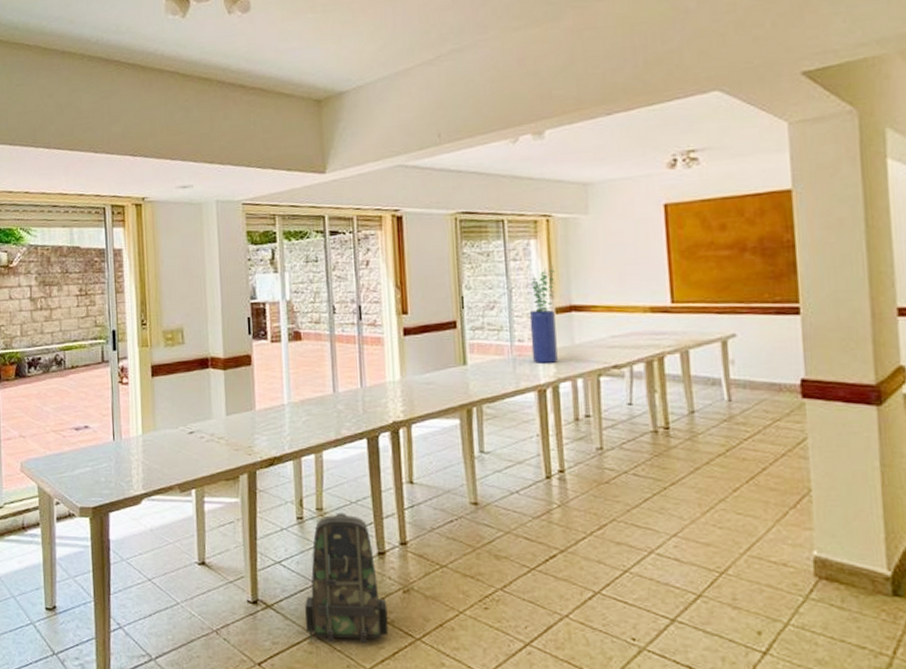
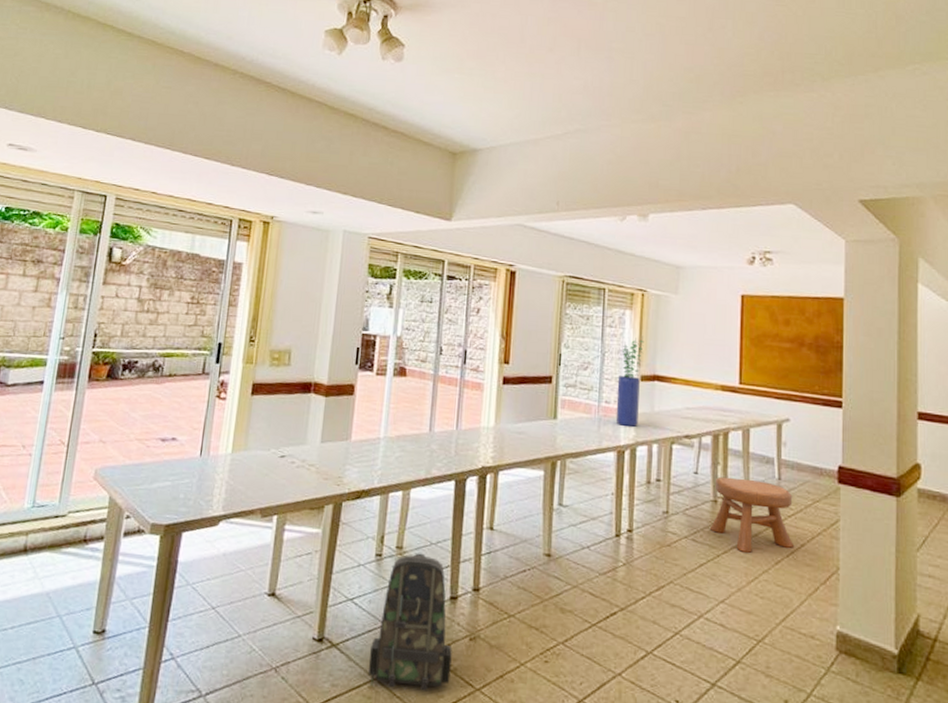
stool: none [653,404,753,482] -> present [710,476,793,553]

